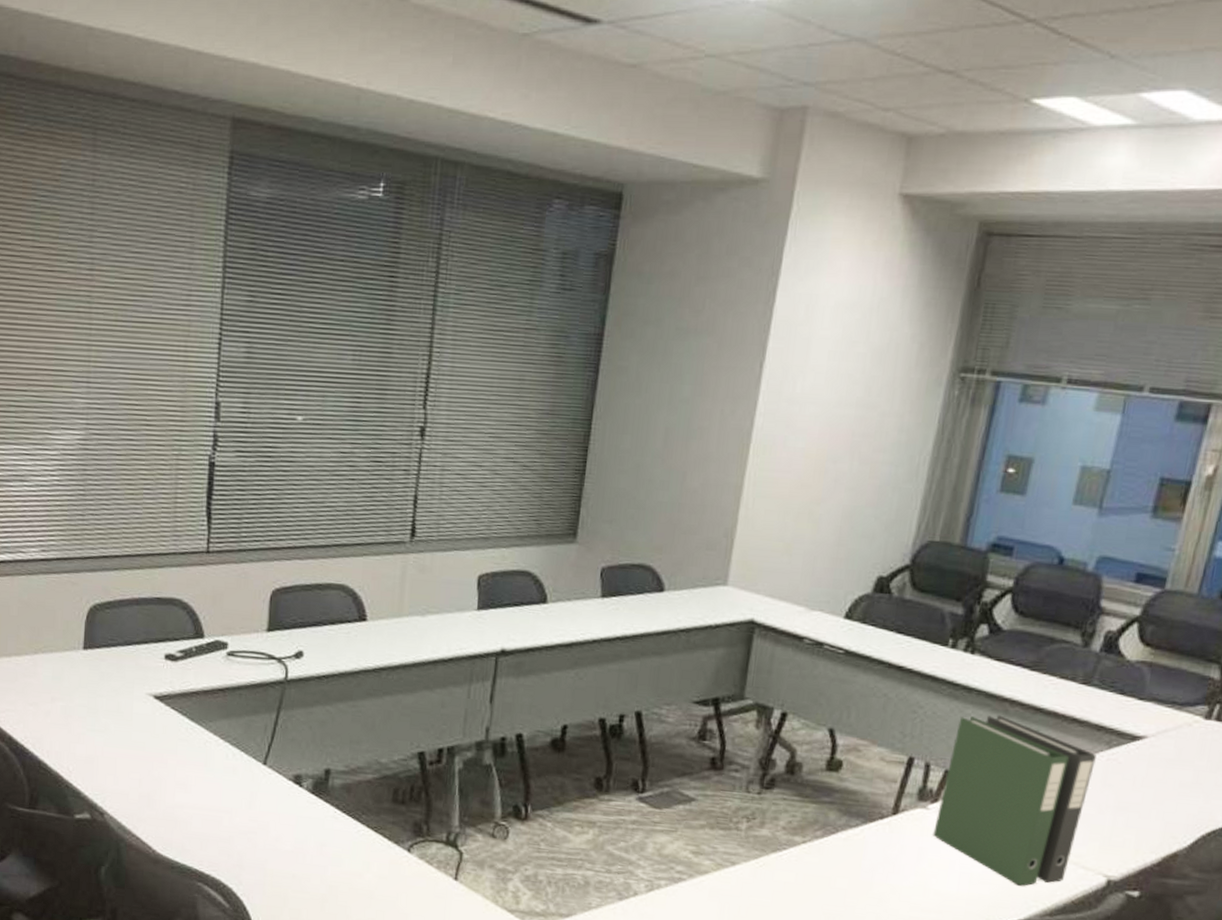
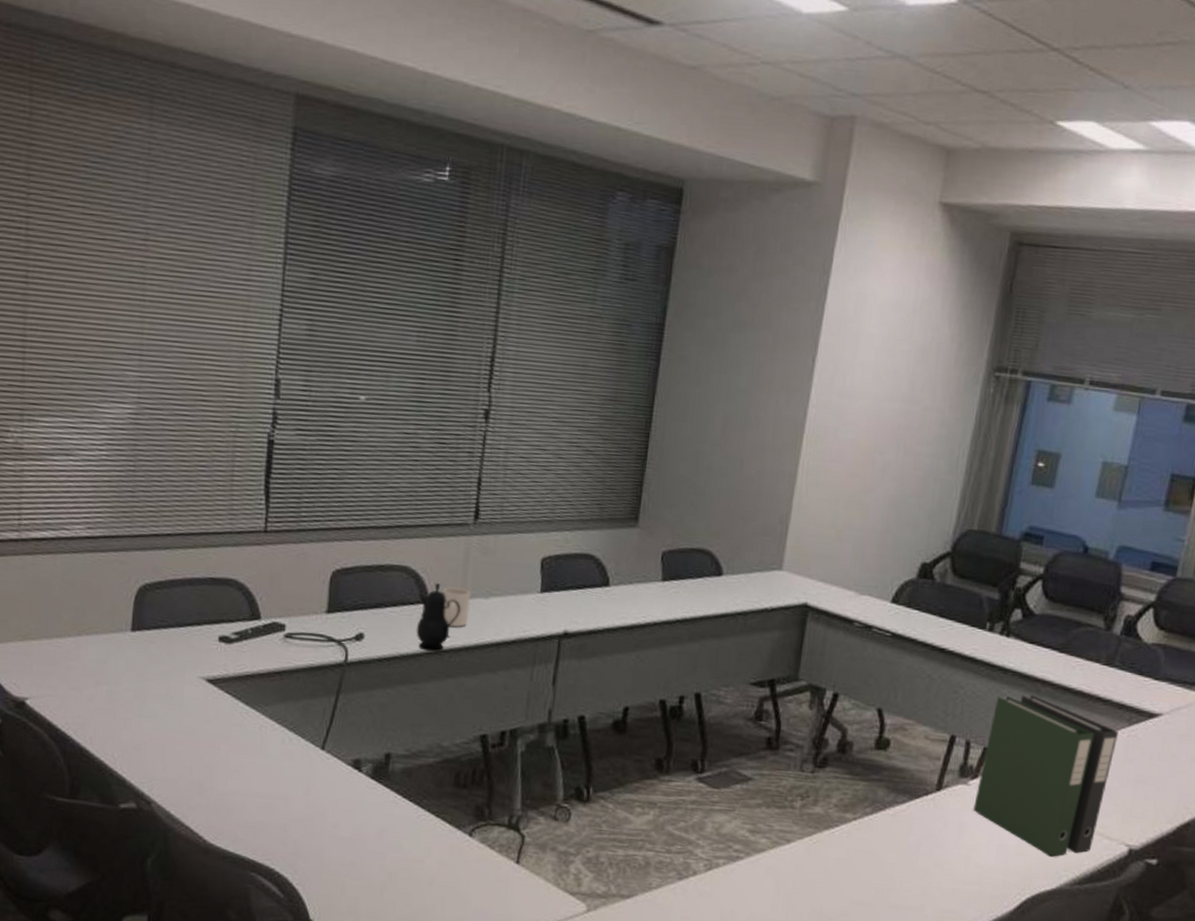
coffeepot: none [354,601,398,670] -> present [416,583,461,652]
cup: none [379,605,408,645] -> present [442,587,471,627]

